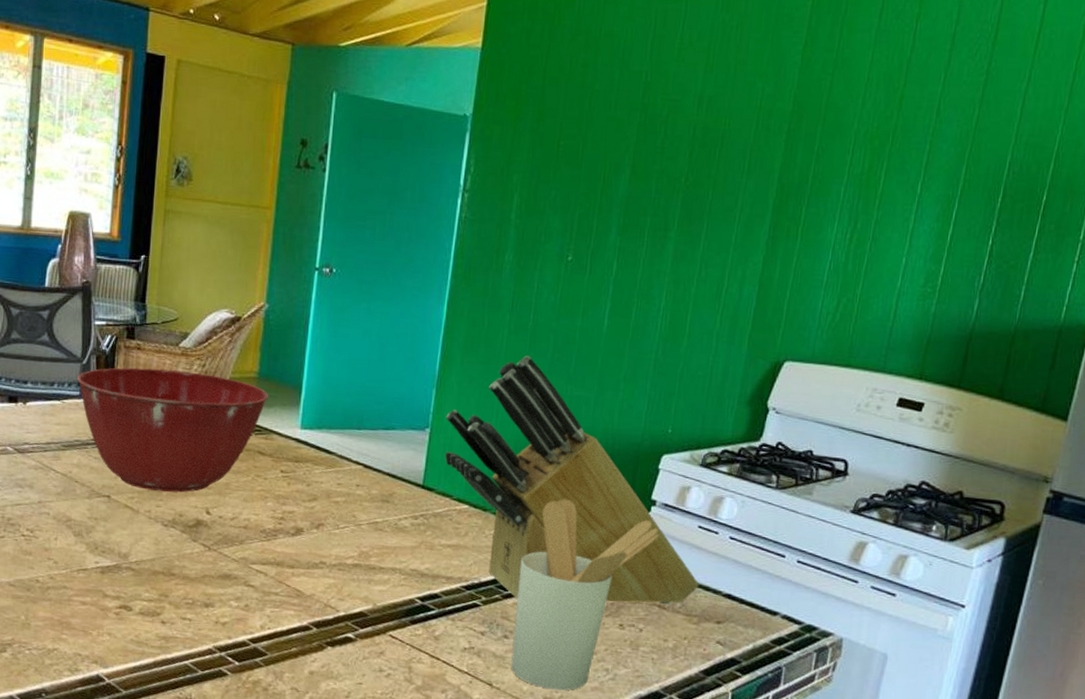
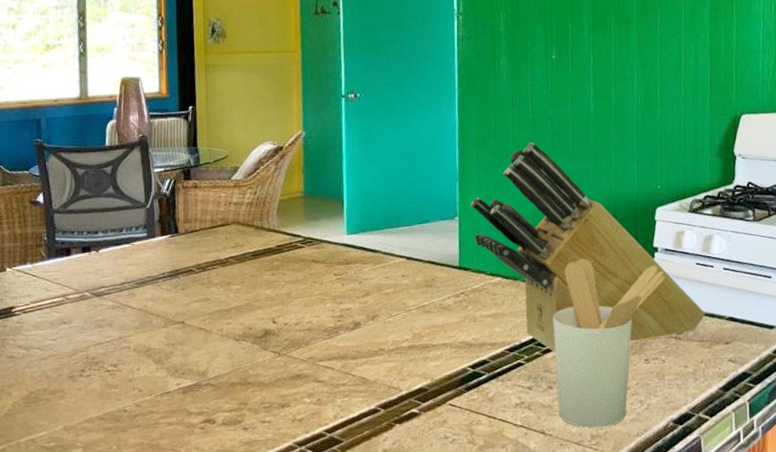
mixing bowl: present [77,367,269,493] -> none [143,200,316,311]

